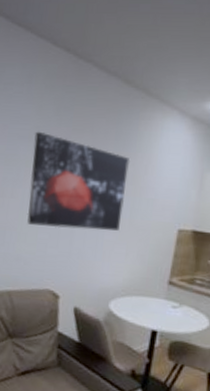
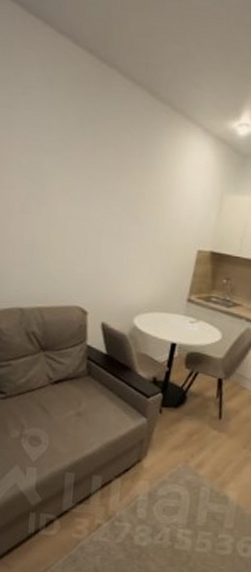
wall art: present [27,131,131,231] -> none [54,143,155,250]

